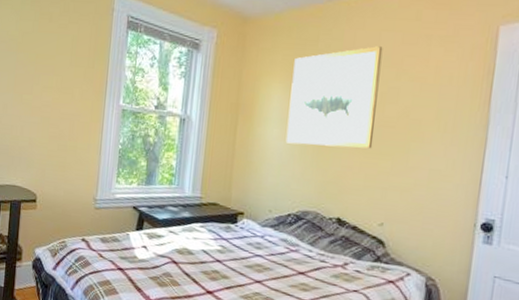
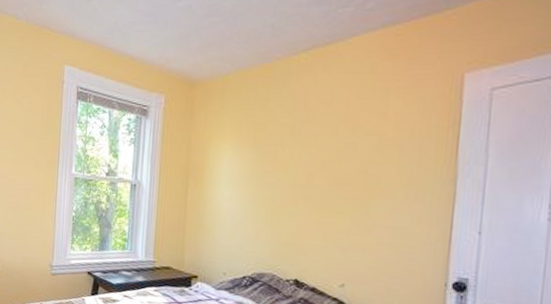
wall art: present [285,46,383,149] -> none [238,102,337,208]

